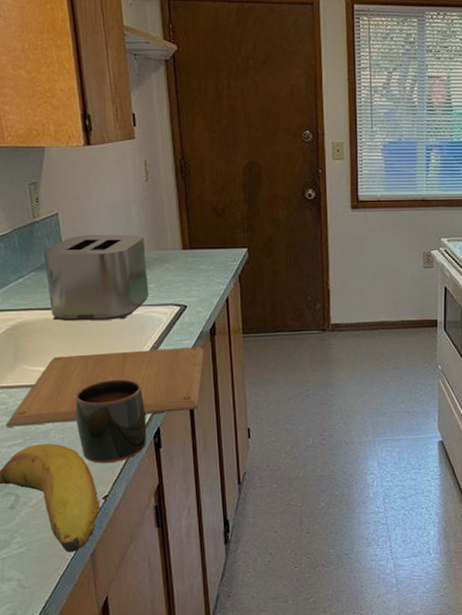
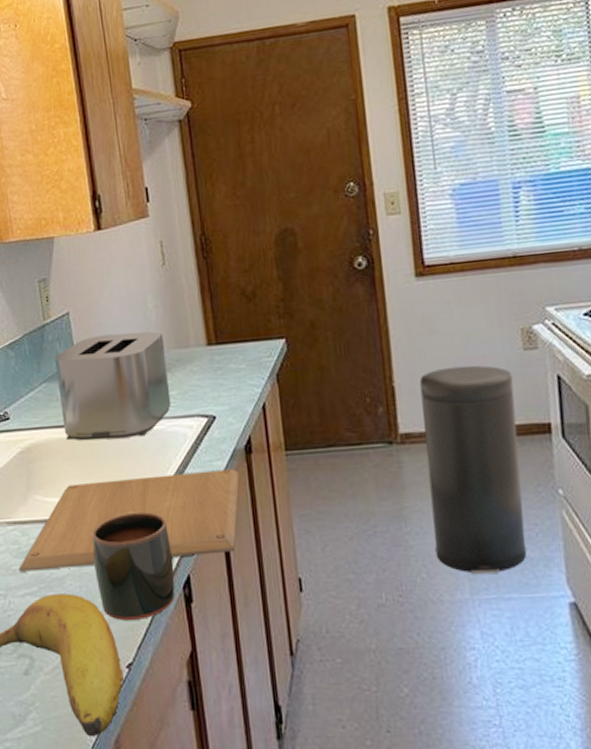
pedal bin: none [348,276,415,424] -> present [419,365,527,575]

